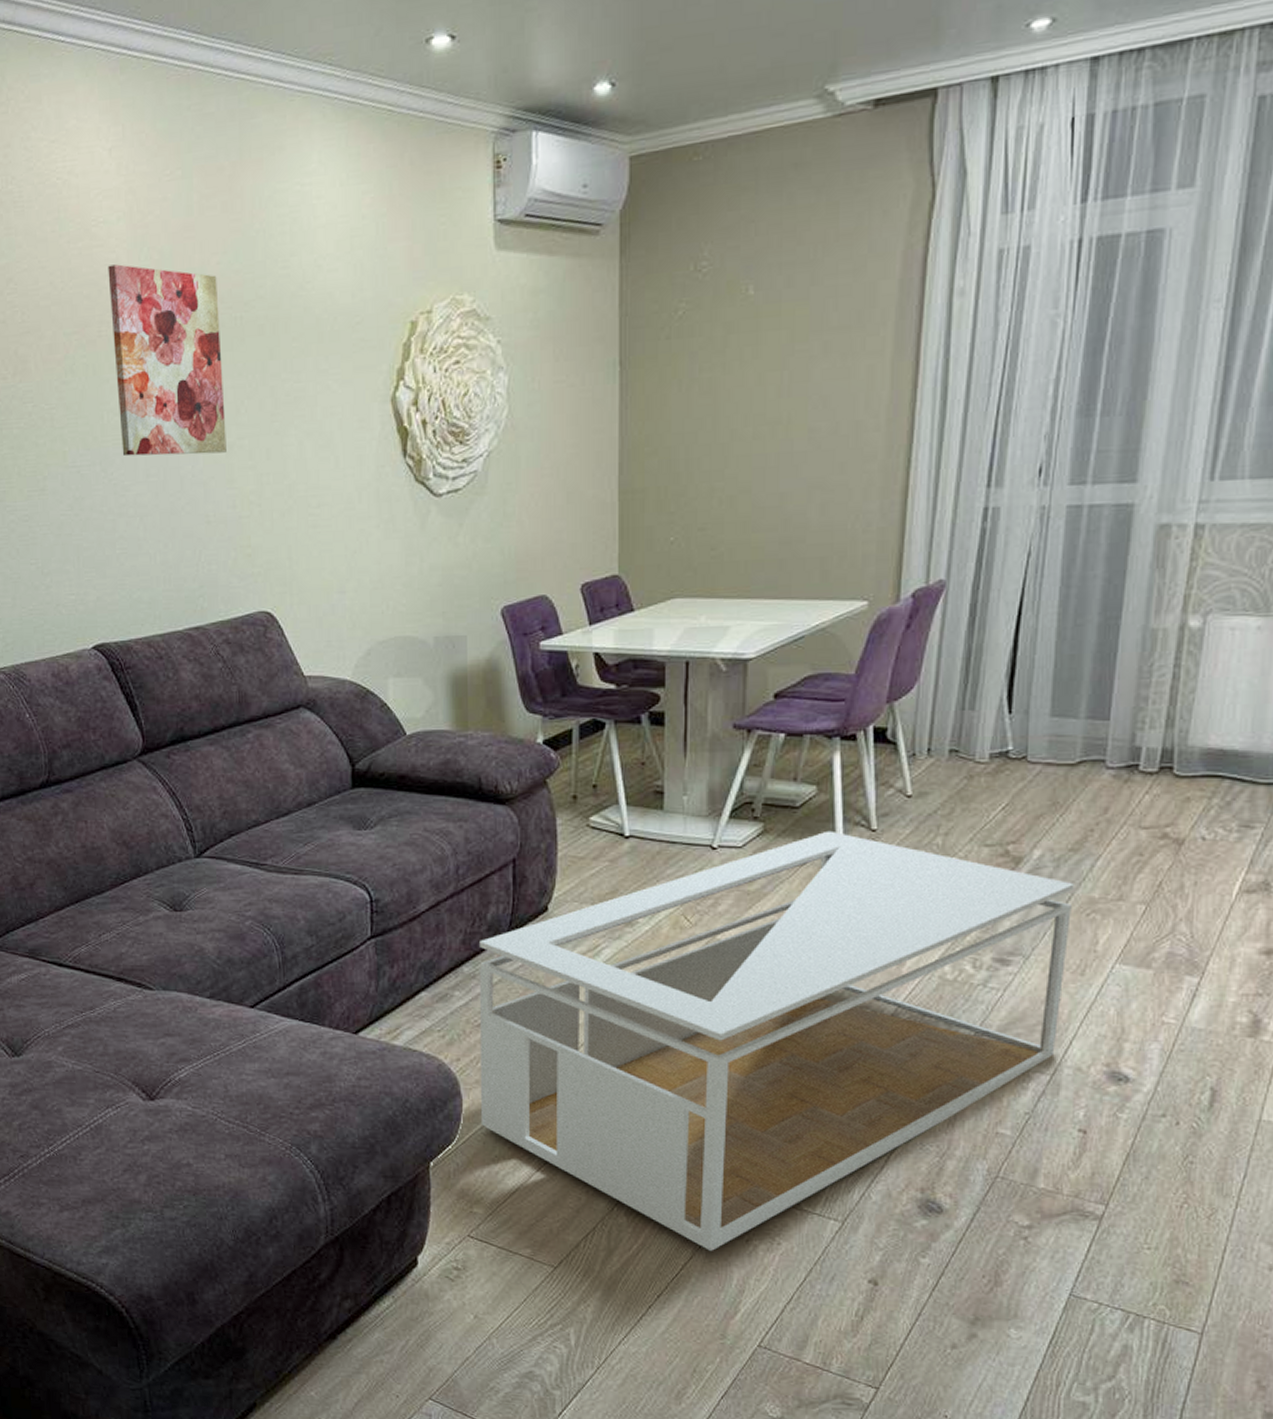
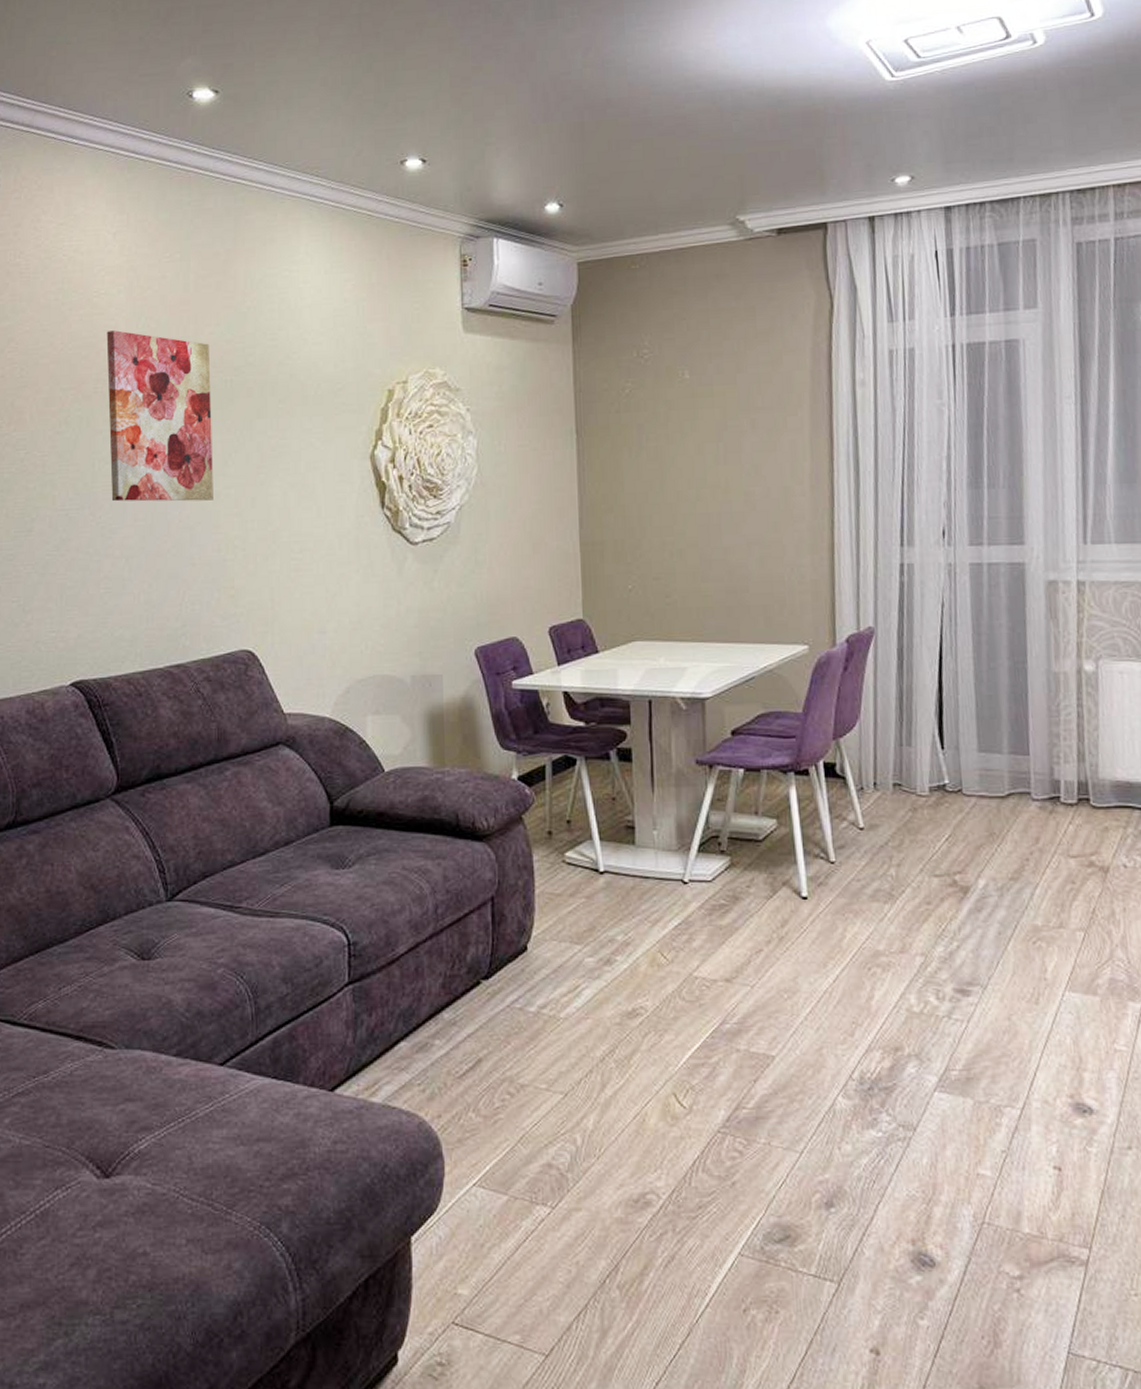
coffee table: present [479,830,1074,1251] -> none [459,863,1022,1325]

